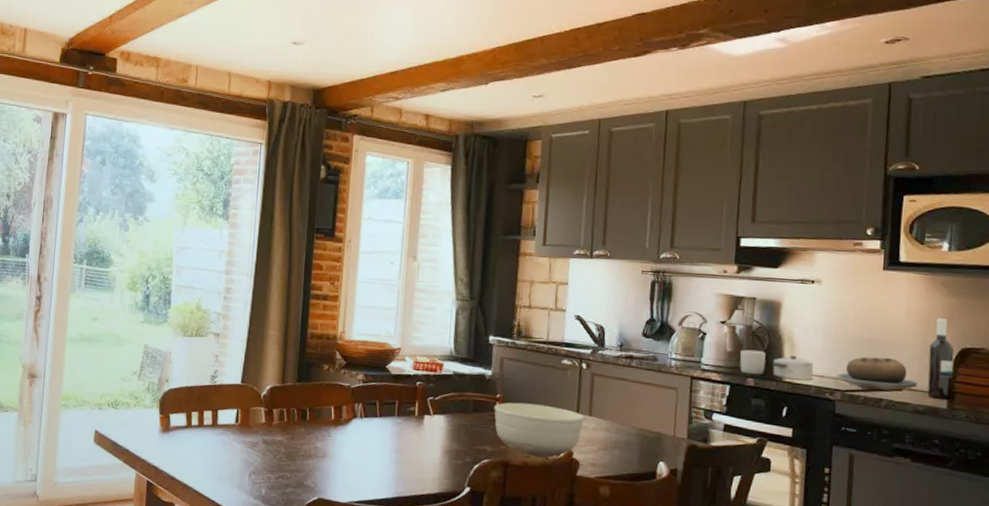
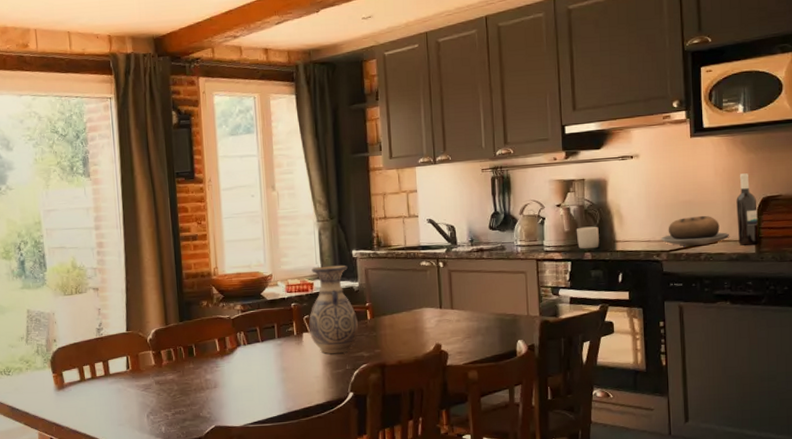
vase: none [431,347,486,443] -> present [308,265,359,354]
bowl: present [494,402,585,459] -> none [365,306,447,357]
cooking pot: present [772,355,813,381] -> none [606,226,641,249]

